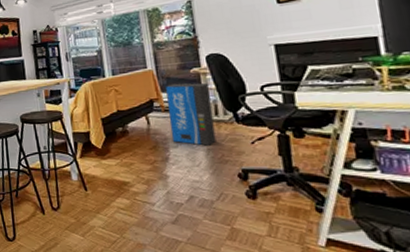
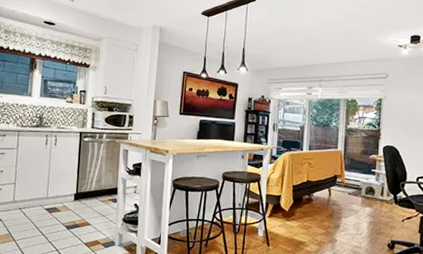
air purifier: present [166,82,217,146] -> none [345,165,381,219]

